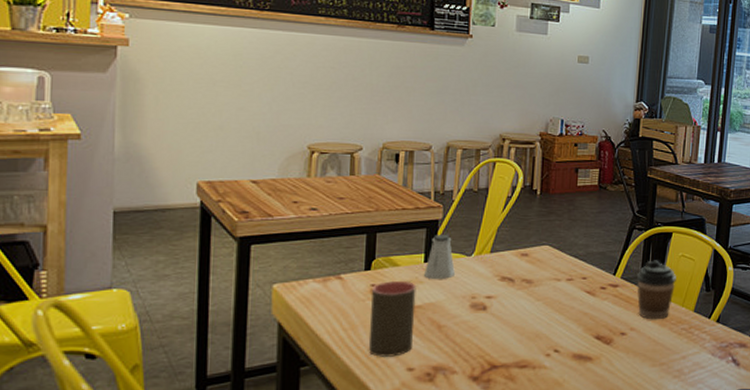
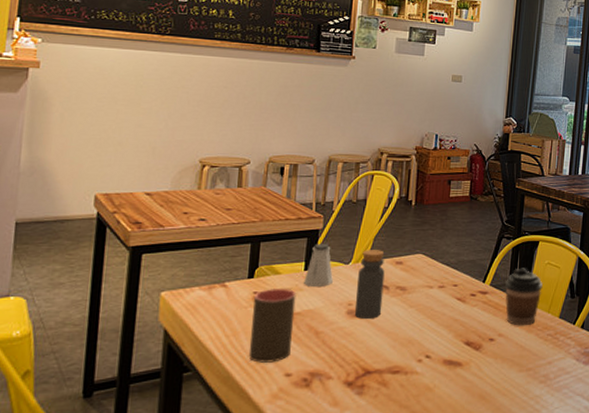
bottle: none [478,241,510,312] -> present [354,250,385,319]

